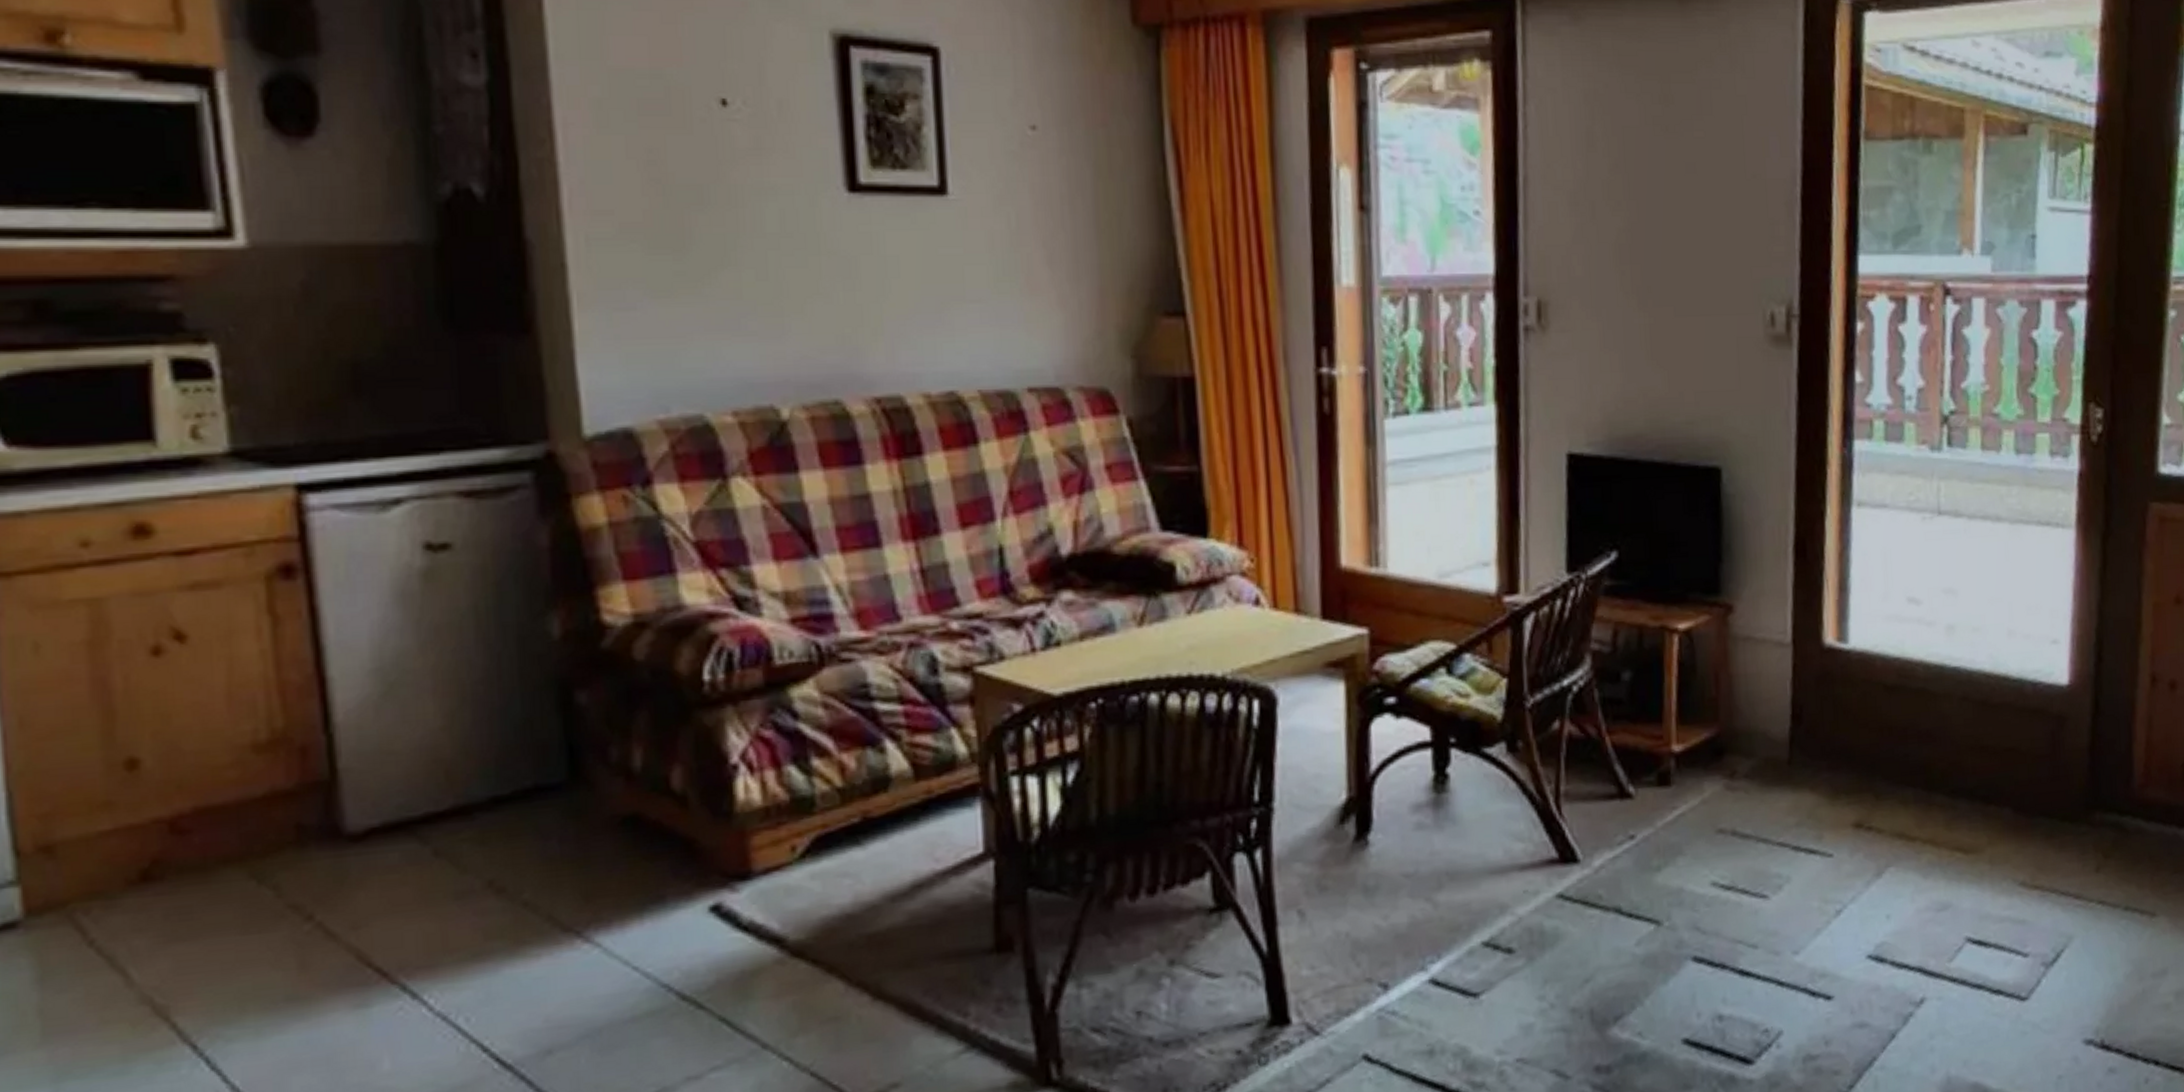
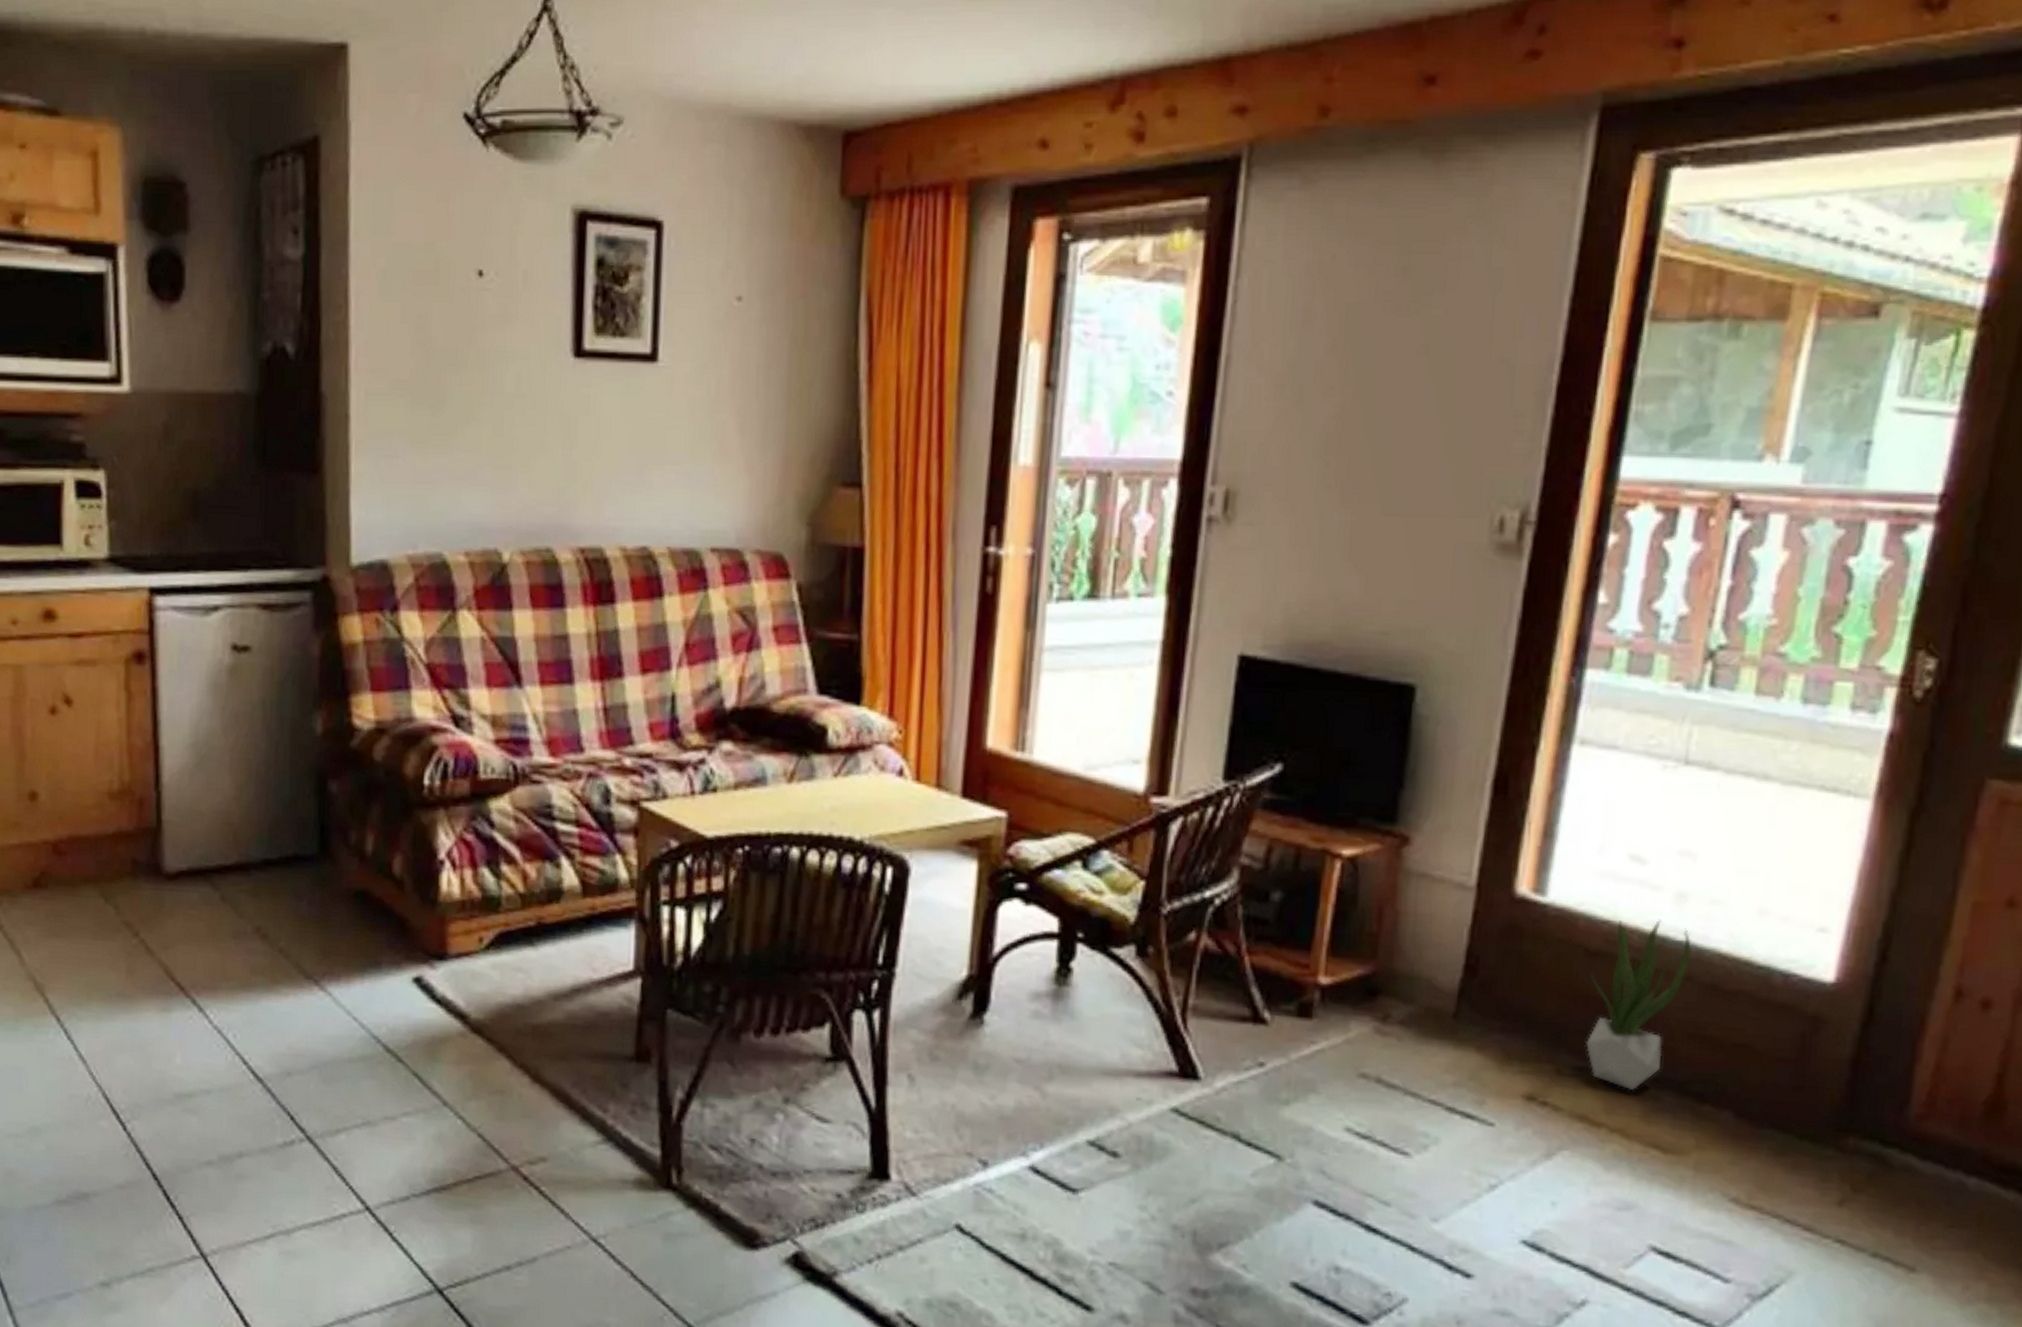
potted plant: none [1890,650,1964,804] -> present [1586,919,1691,1090]

